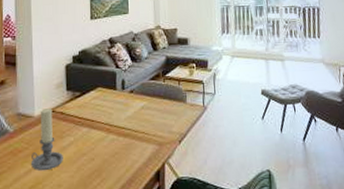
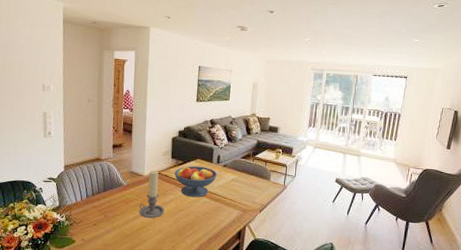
fruit bowl: none [72,96,124,136] -> present [174,166,217,198]

